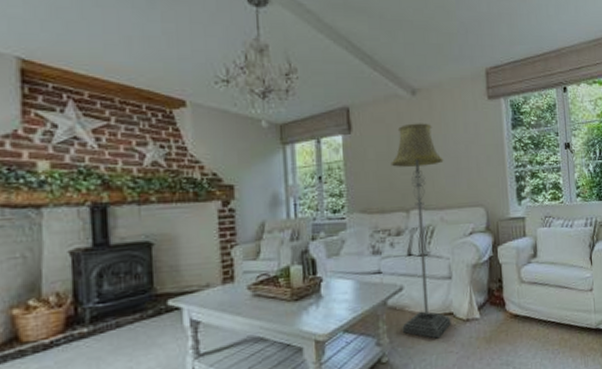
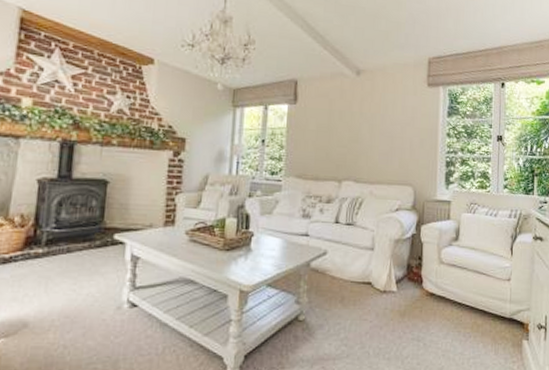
floor lamp: present [391,123,451,339] -> none [321,100,379,305]

